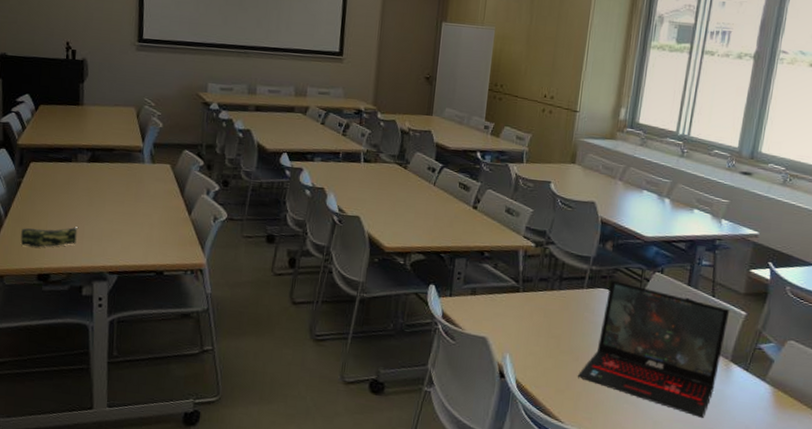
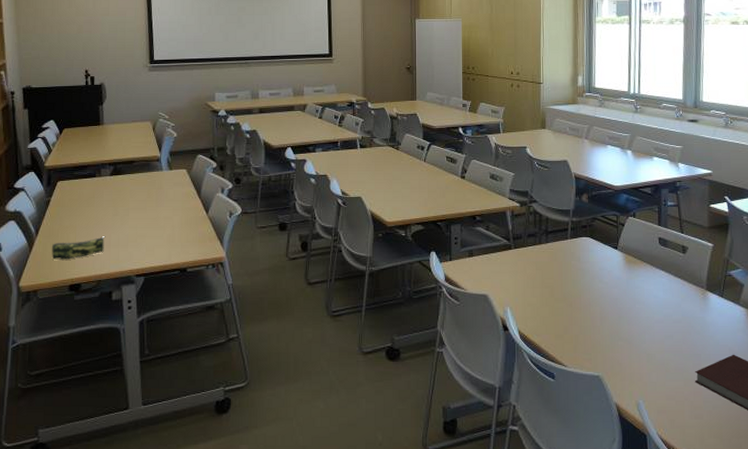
laptop: present [577,280,730,418] -> none [573,228,699,346]

